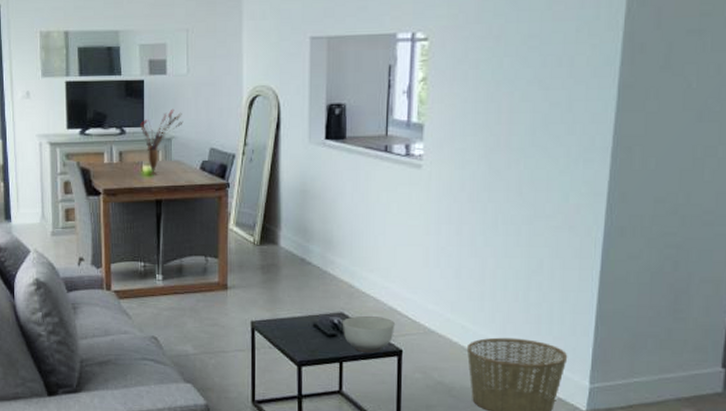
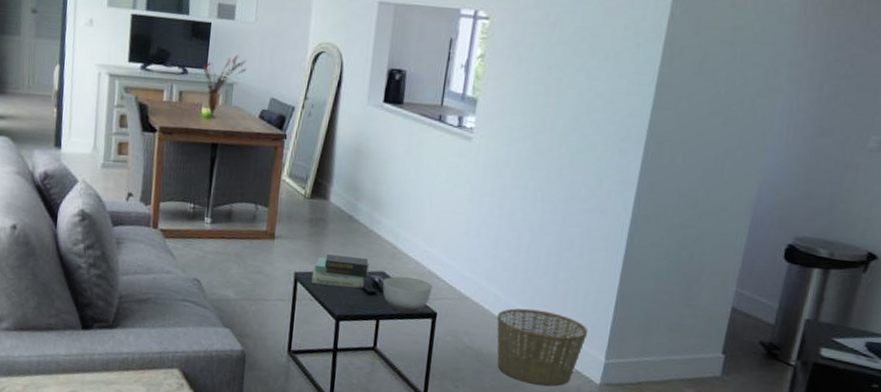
books: none [269,300,327,332] -> present [311,254,370,289]

